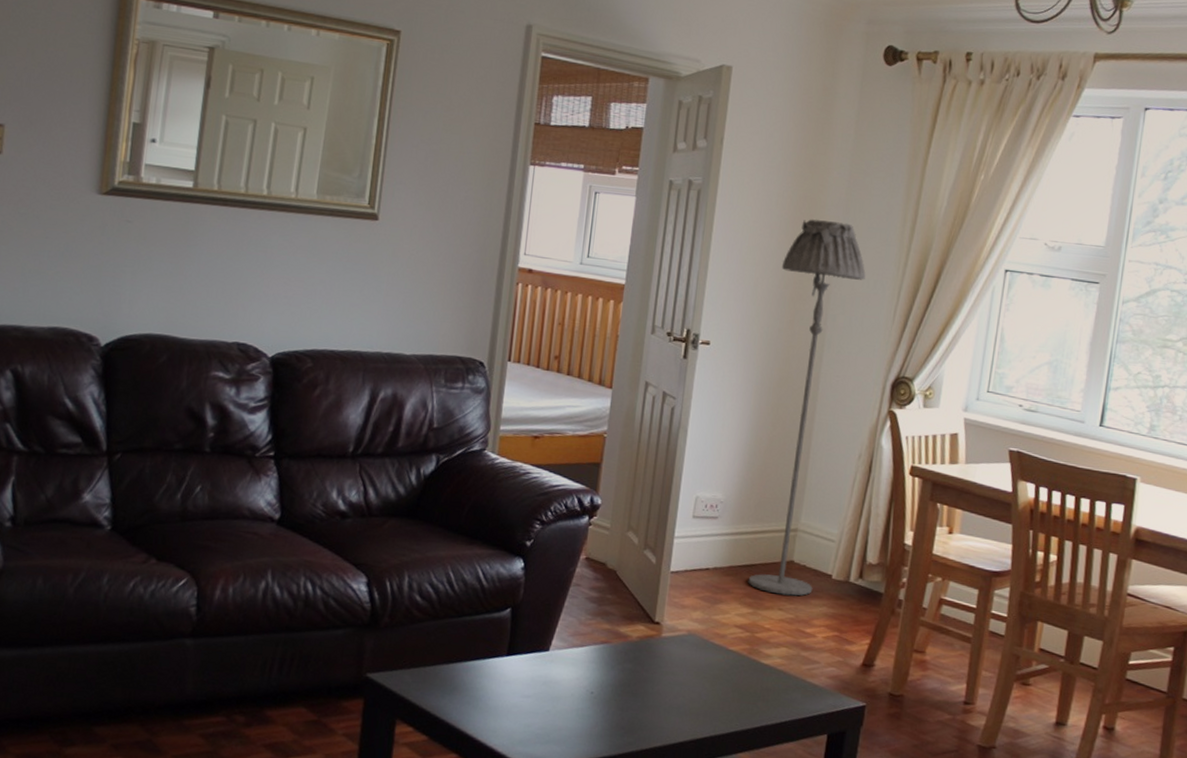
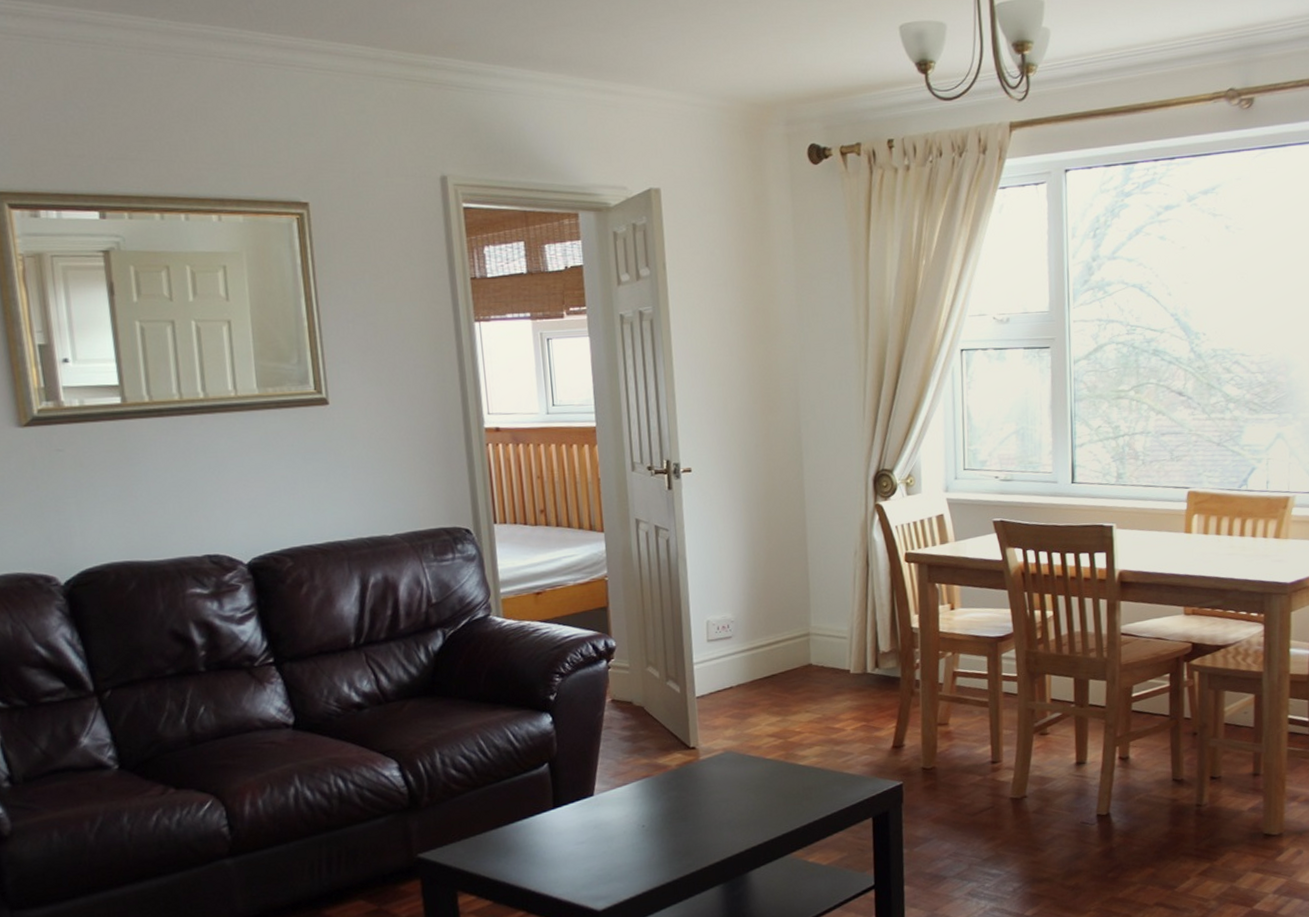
floor lamp: present [748,219,866,596] -> none [747,329,834,698]

